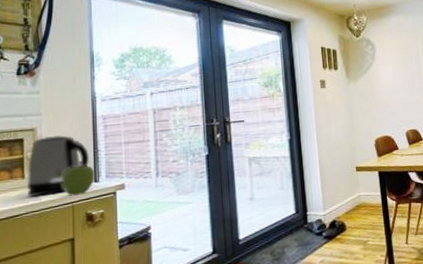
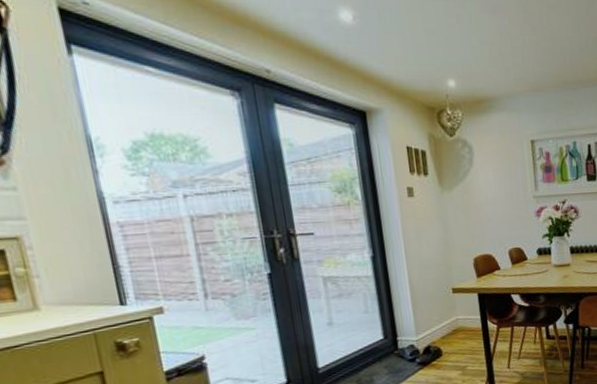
kettle: present [27,134,90,197] -> none [18,245,110,323]
fruit: present [62,160,95,196] -> none [72,278,121,322]

